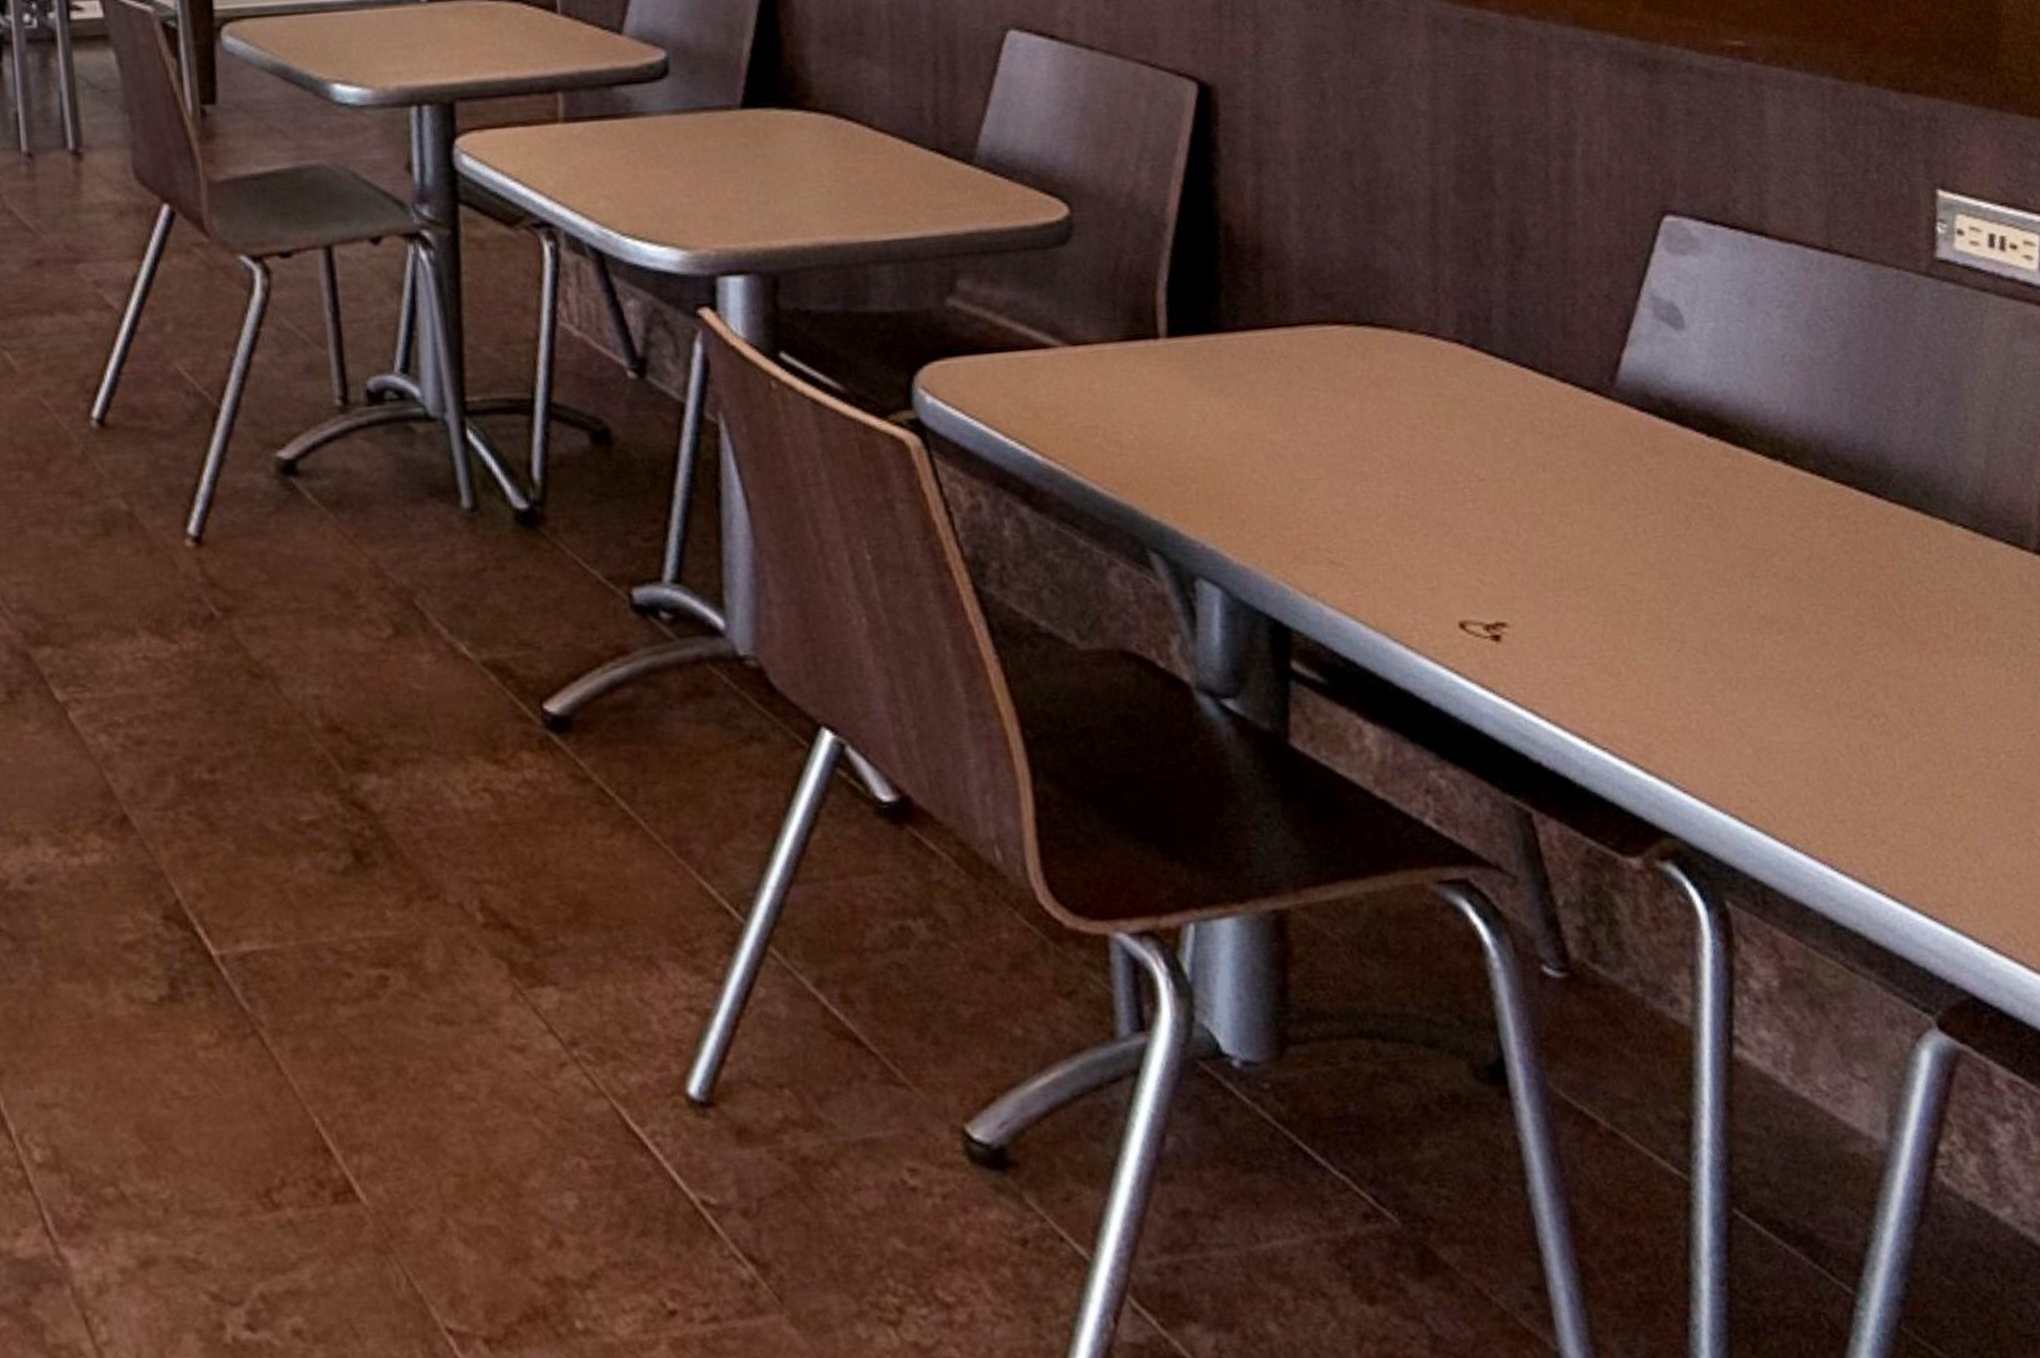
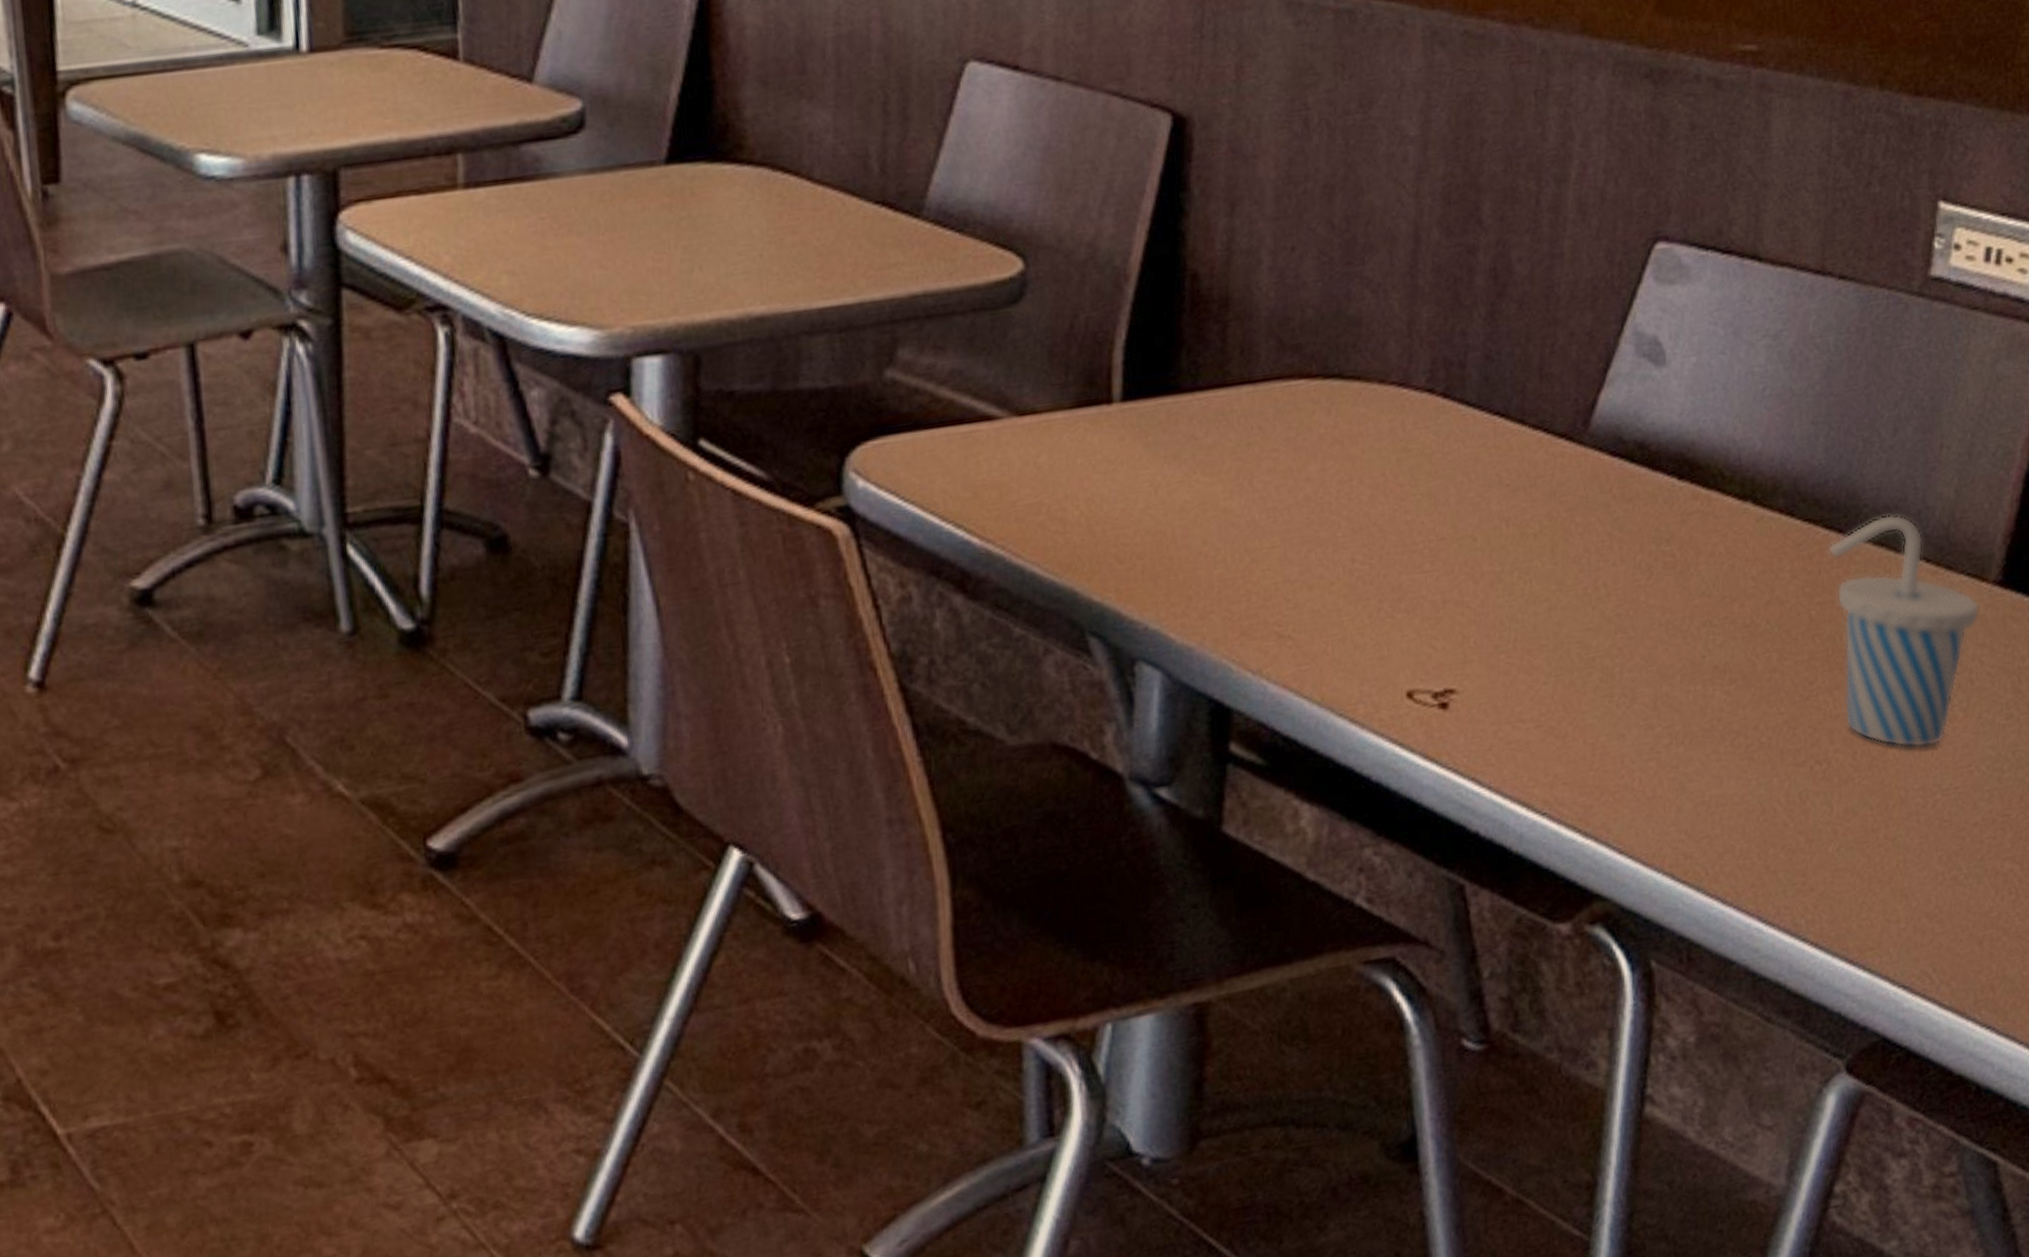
cup: none [1863,480,2024,709] -> present [1828,513,1980,749]

